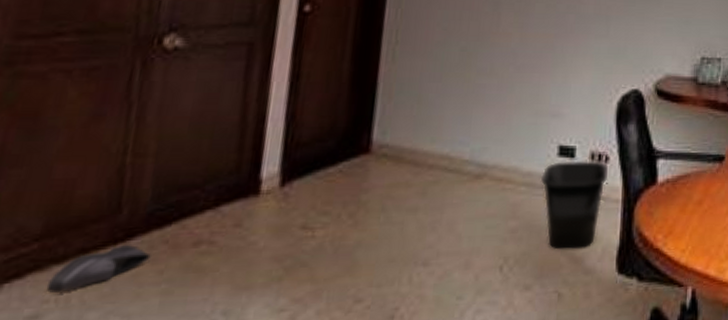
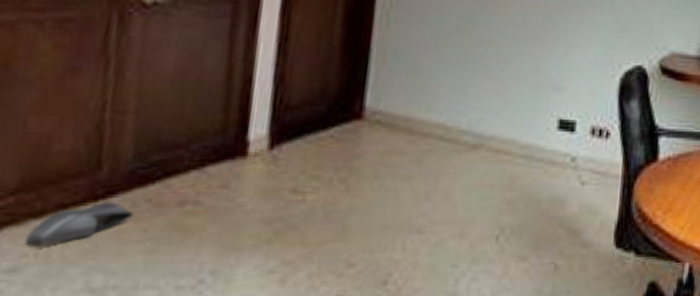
waste bin: present [540,161,608,250] -> none [538,135,609,222]

